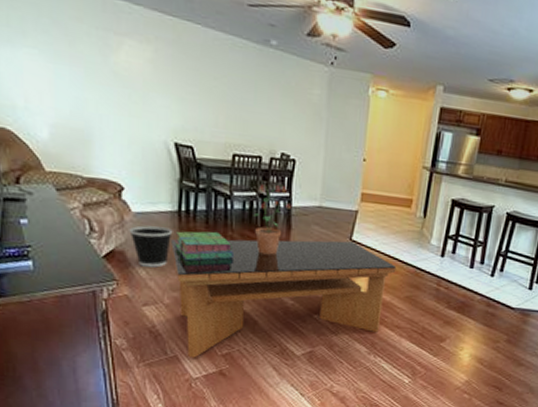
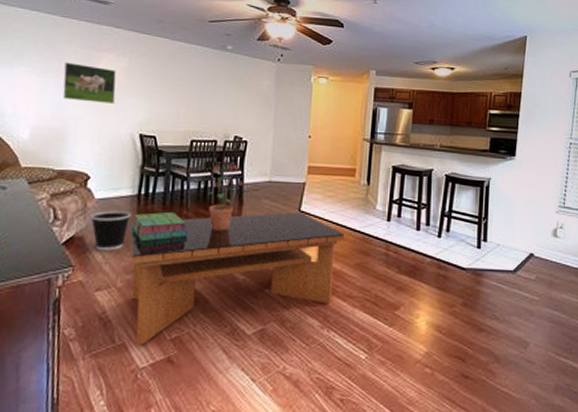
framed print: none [78,46,142,103] -> present [62,62,117,103]

